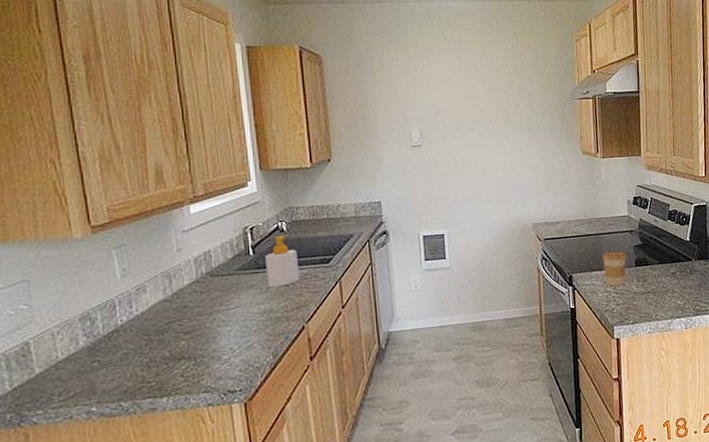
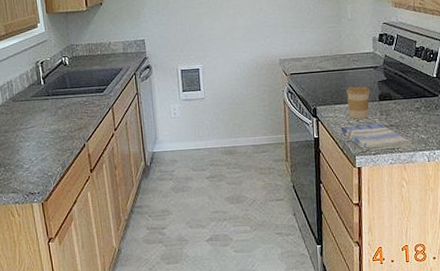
soap bottle: present [265,236,300,288] -> none [53,69,81,112]
dish towel: none [598,290,669,320] -> present [341,123,412,151]

